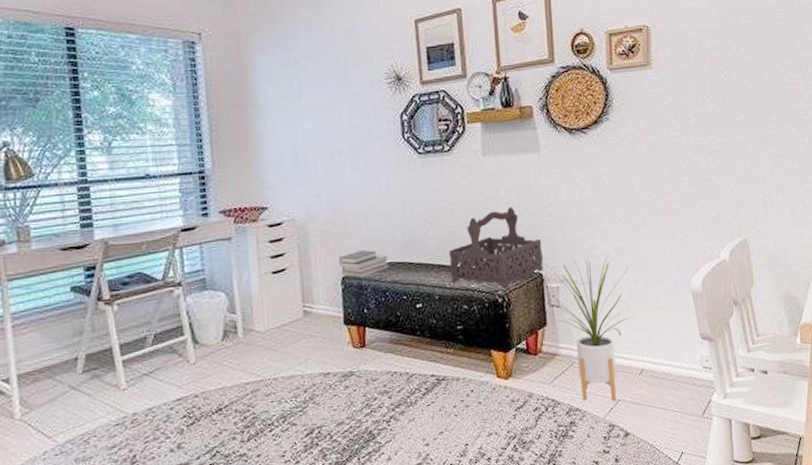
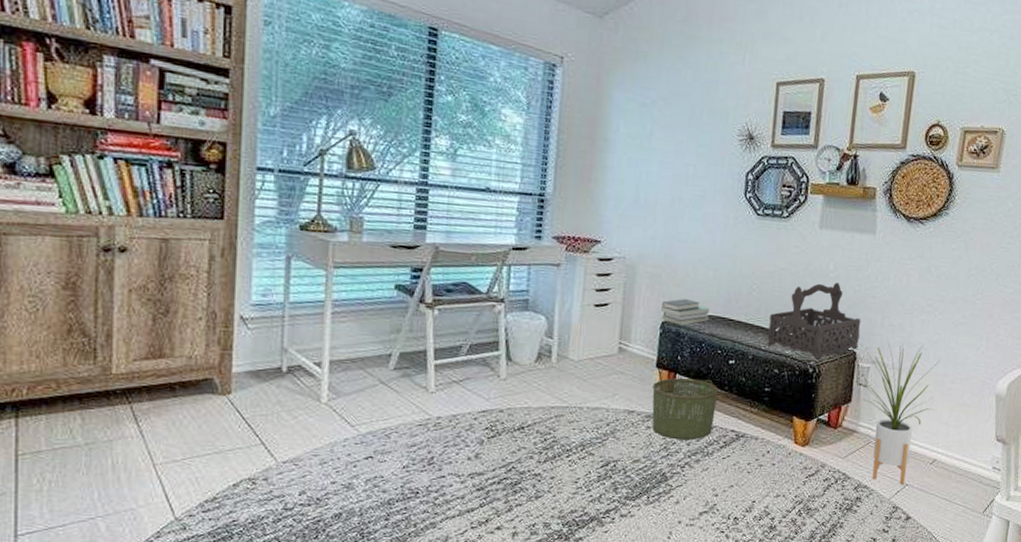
basket: none [344,328,412,395] -> present [652,378,719,440]

